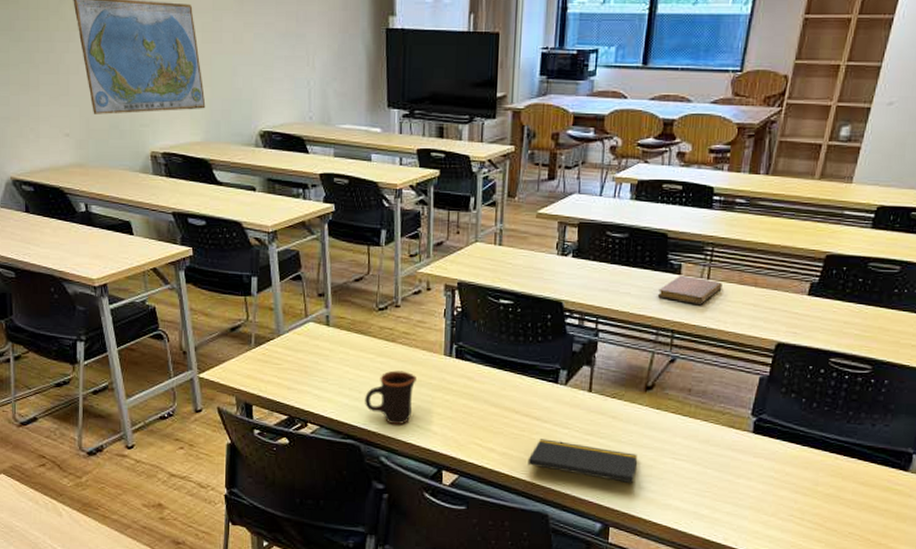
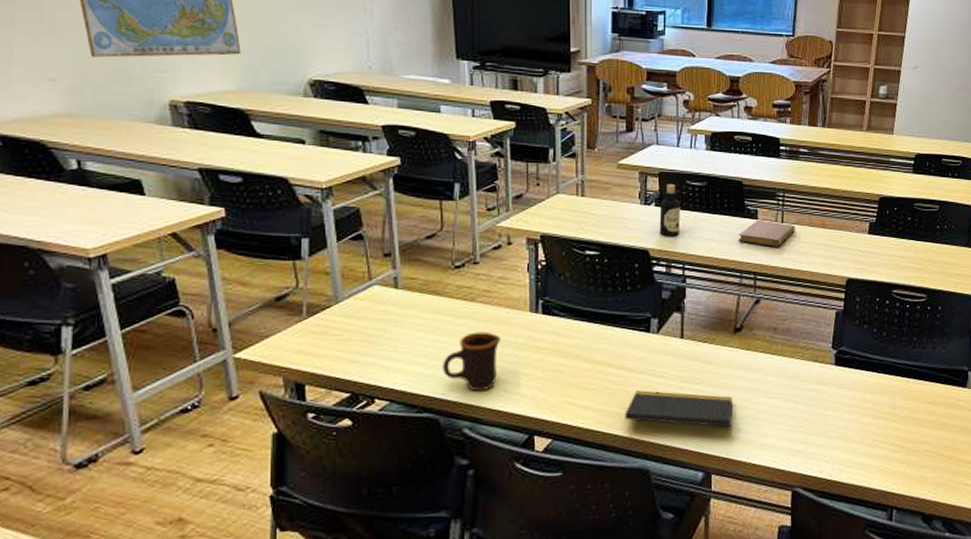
bottle: none [575,235,599,288] -> present [659,184,681,236]

